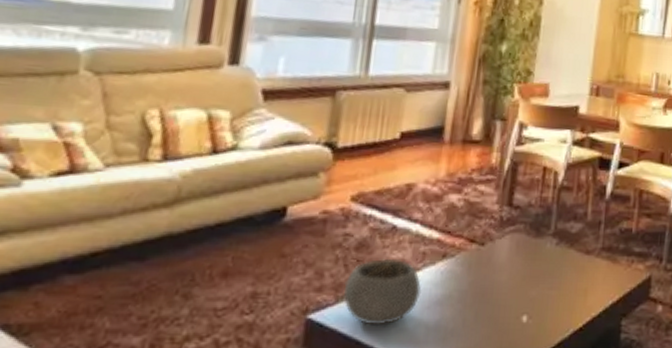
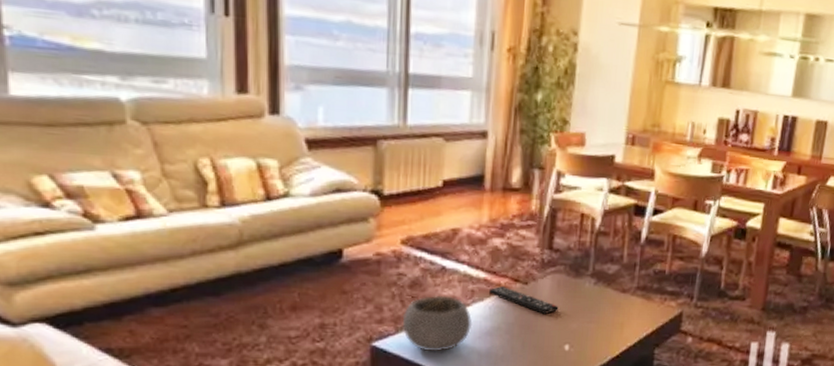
remote control: none [442,248,517,279] -> present [489,286,559,314]

